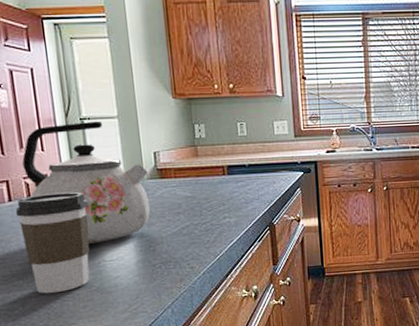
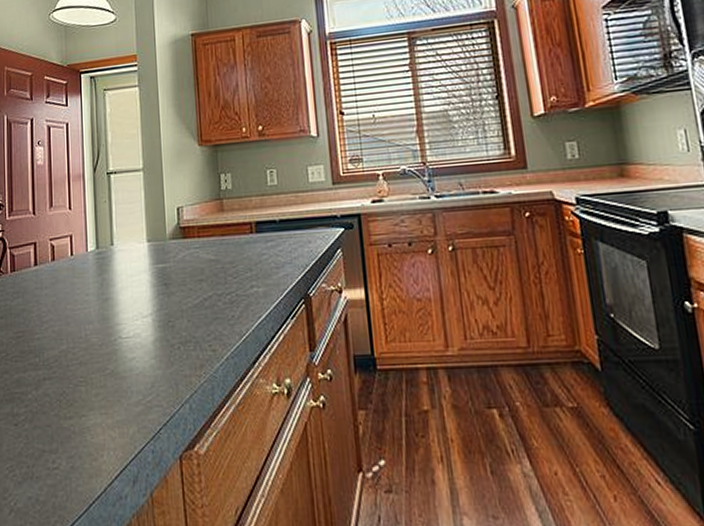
coffee cup: present [15,191,90,294] -> none [39,254,109,376]
kettle: present [22,120,151,244] -> none [51,174,172,316]

